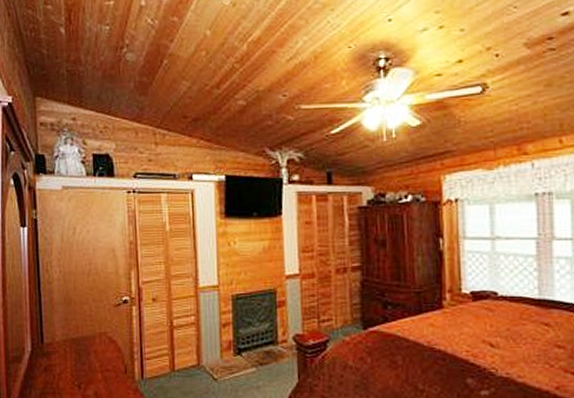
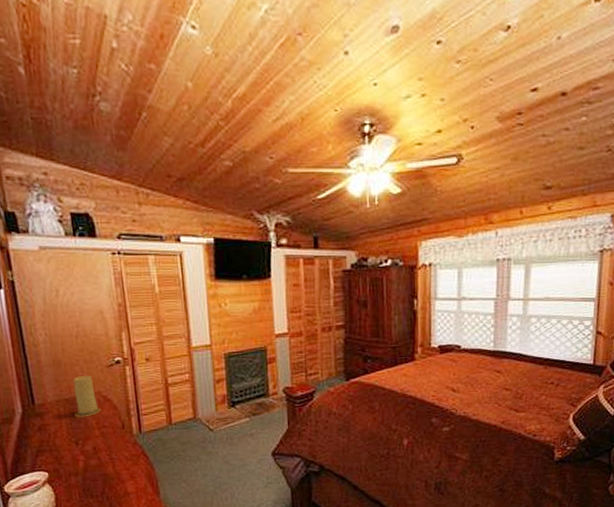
candle: none [80,314,106,359] -> present [73,375,102,418]

